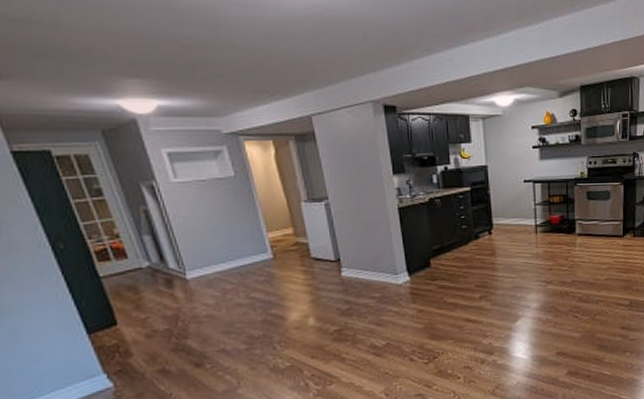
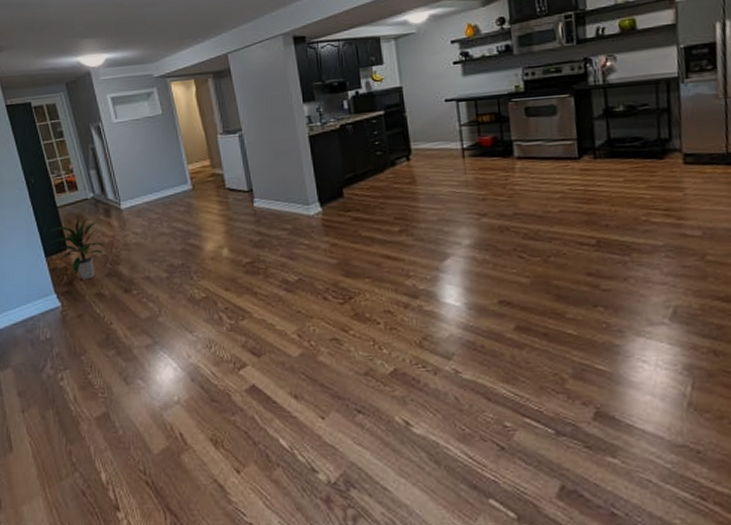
indoor plant: none [93,287,171,357] -> present [51,216,107,280]

